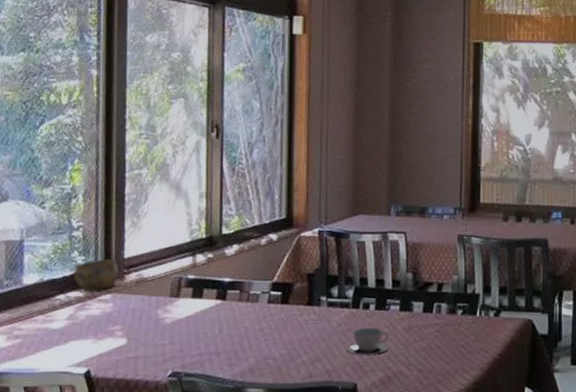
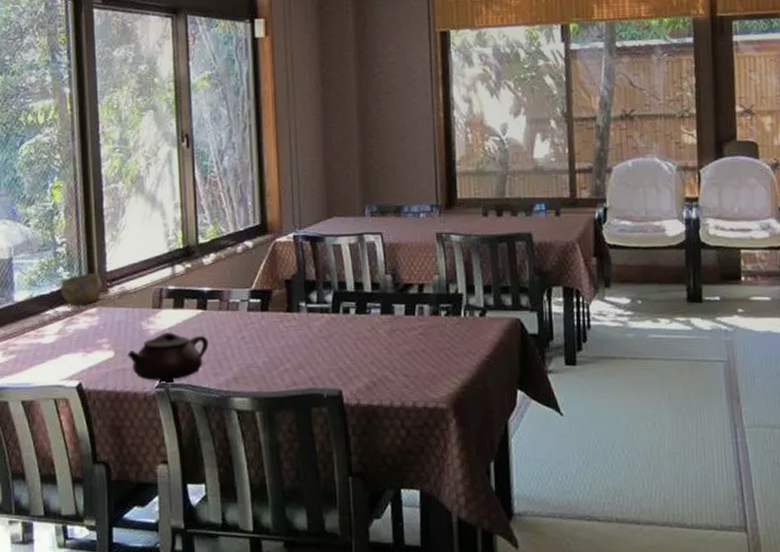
teapot: none [141,322,226,371] -> present [128,332,209,382]
teacup: present [347,328,389,355] -> none [330,333,372,361]

